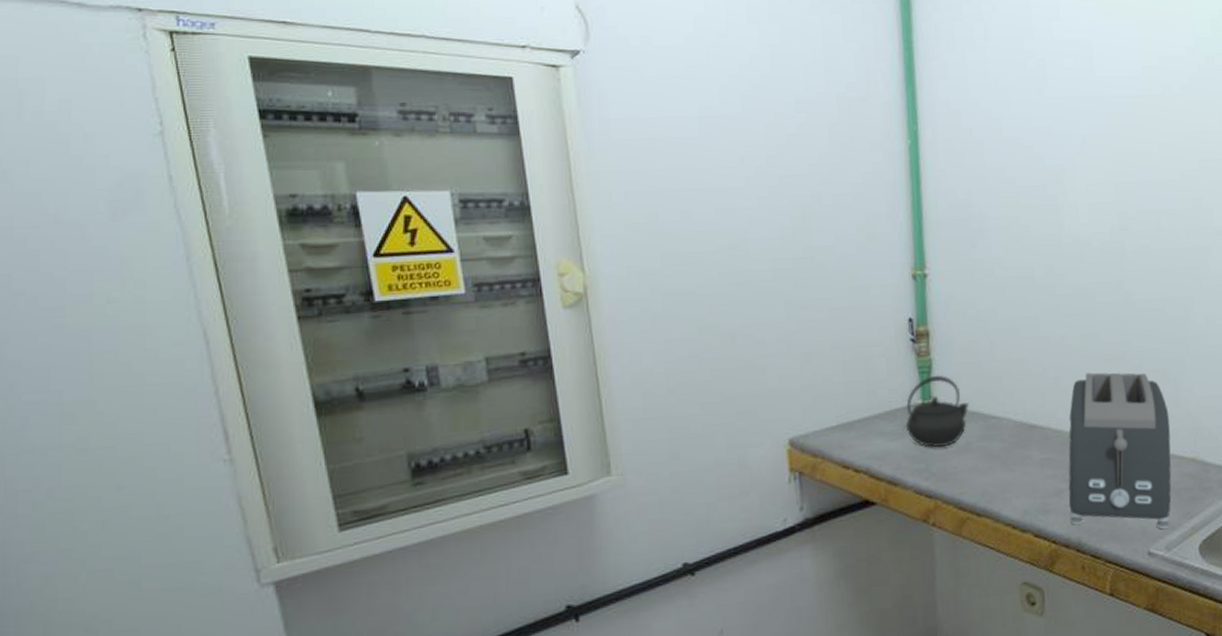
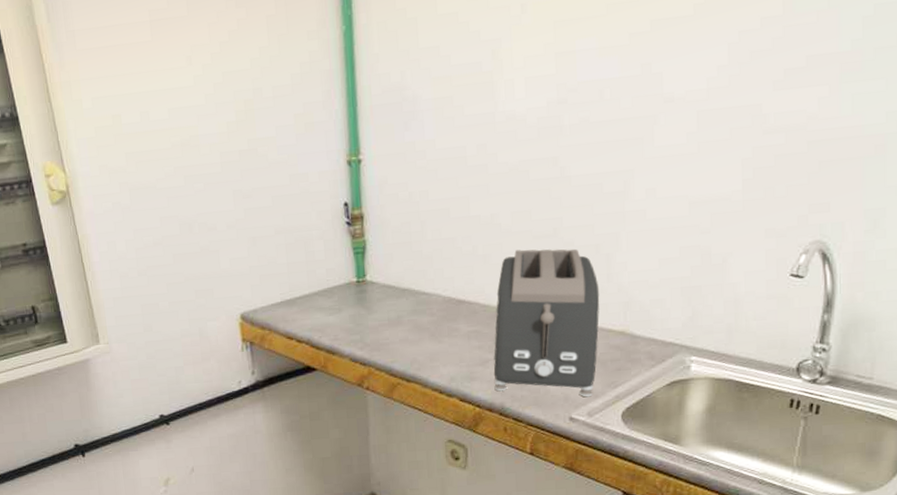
kettle: present [906,376,970,448] -> none [342,255,401,322]

